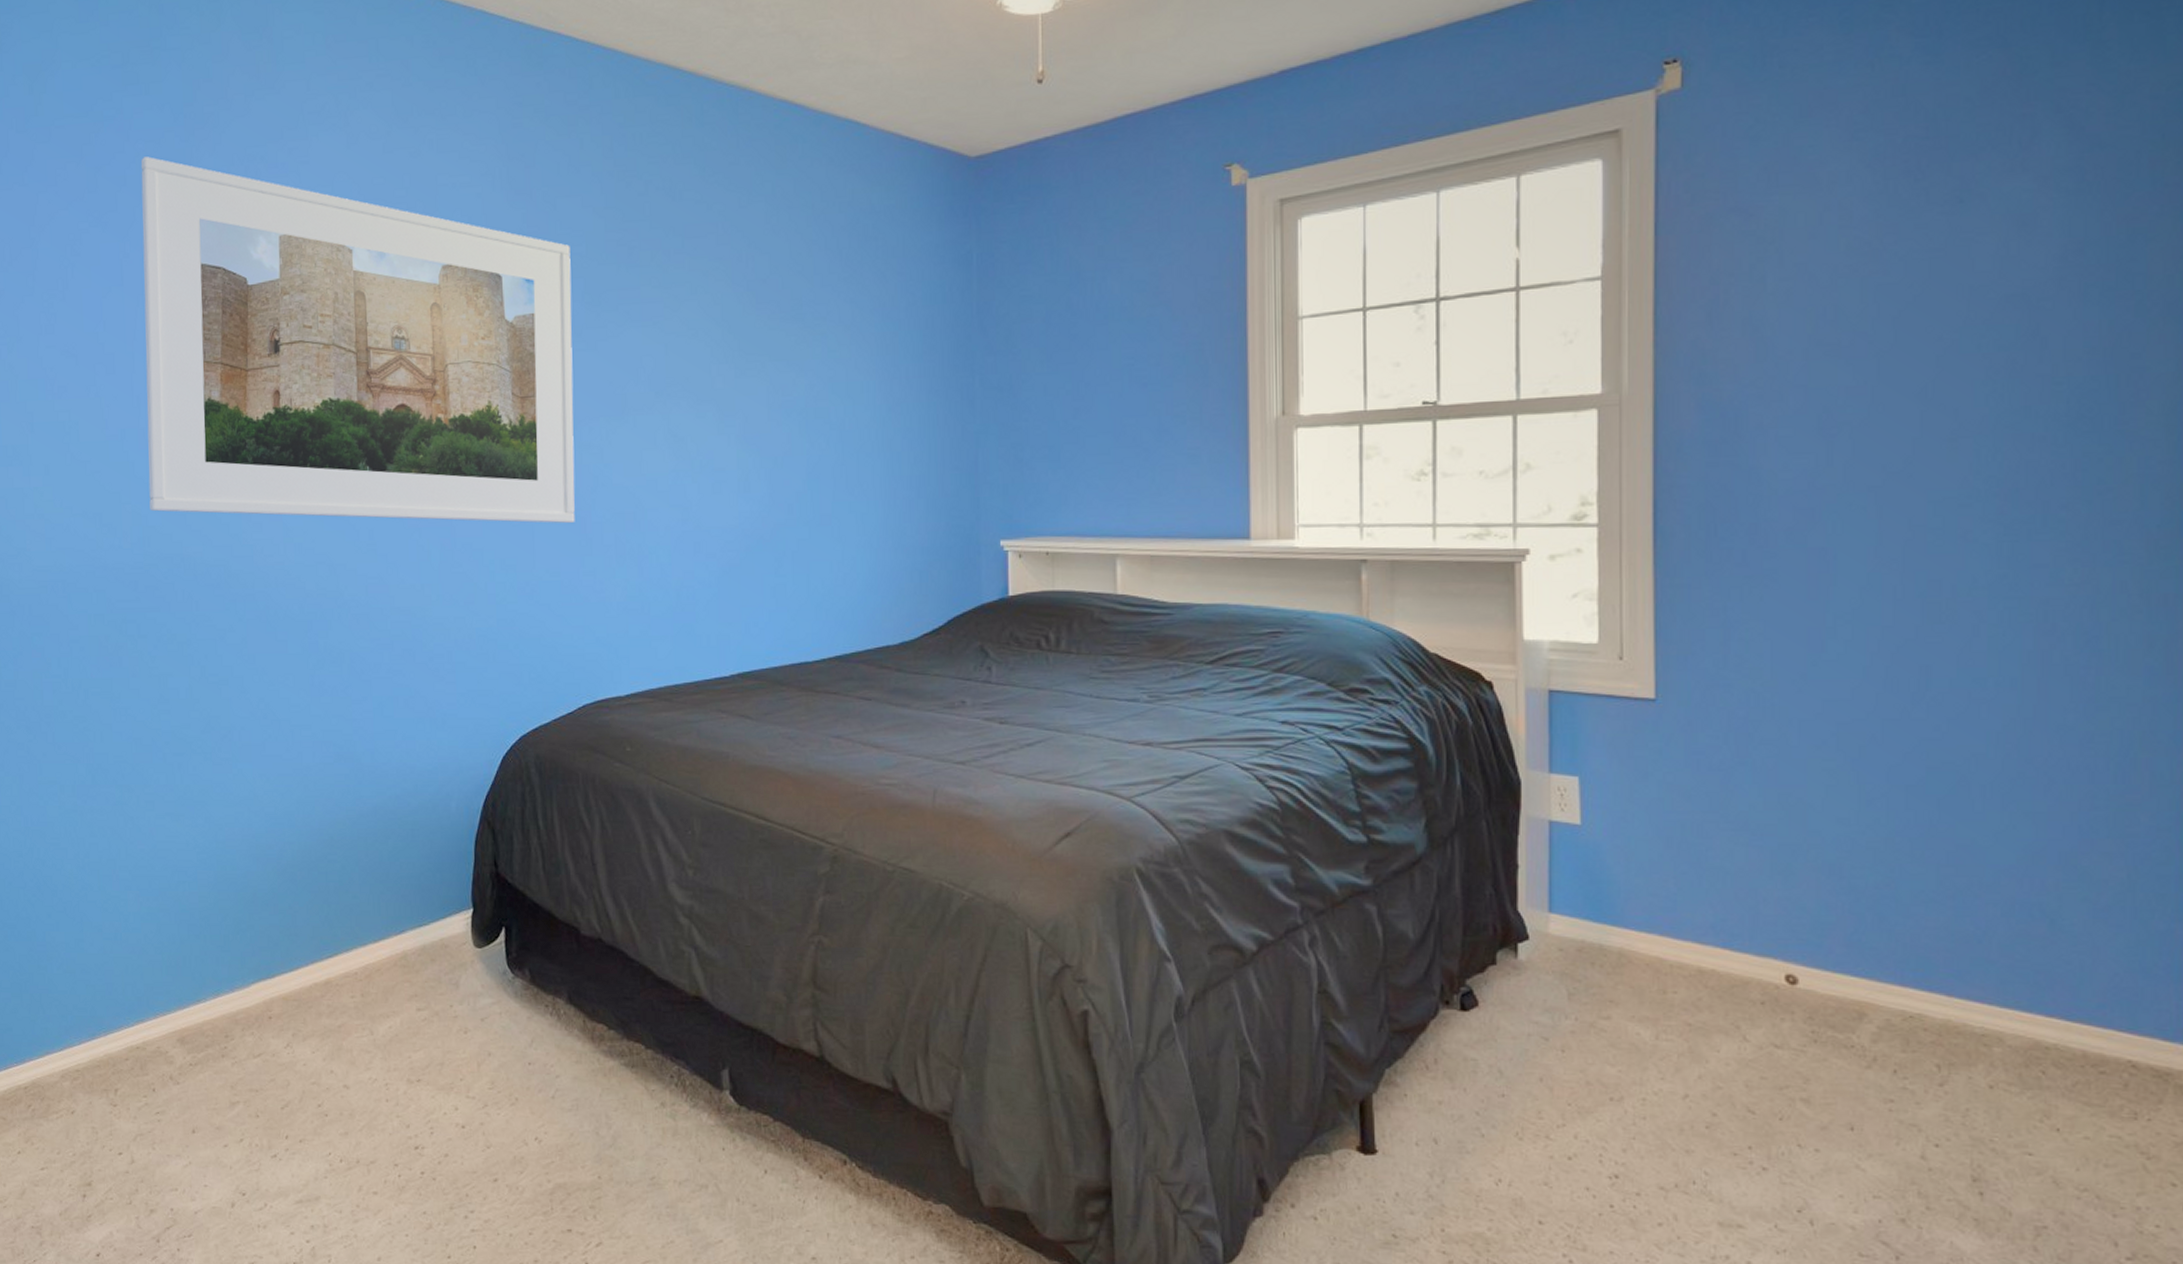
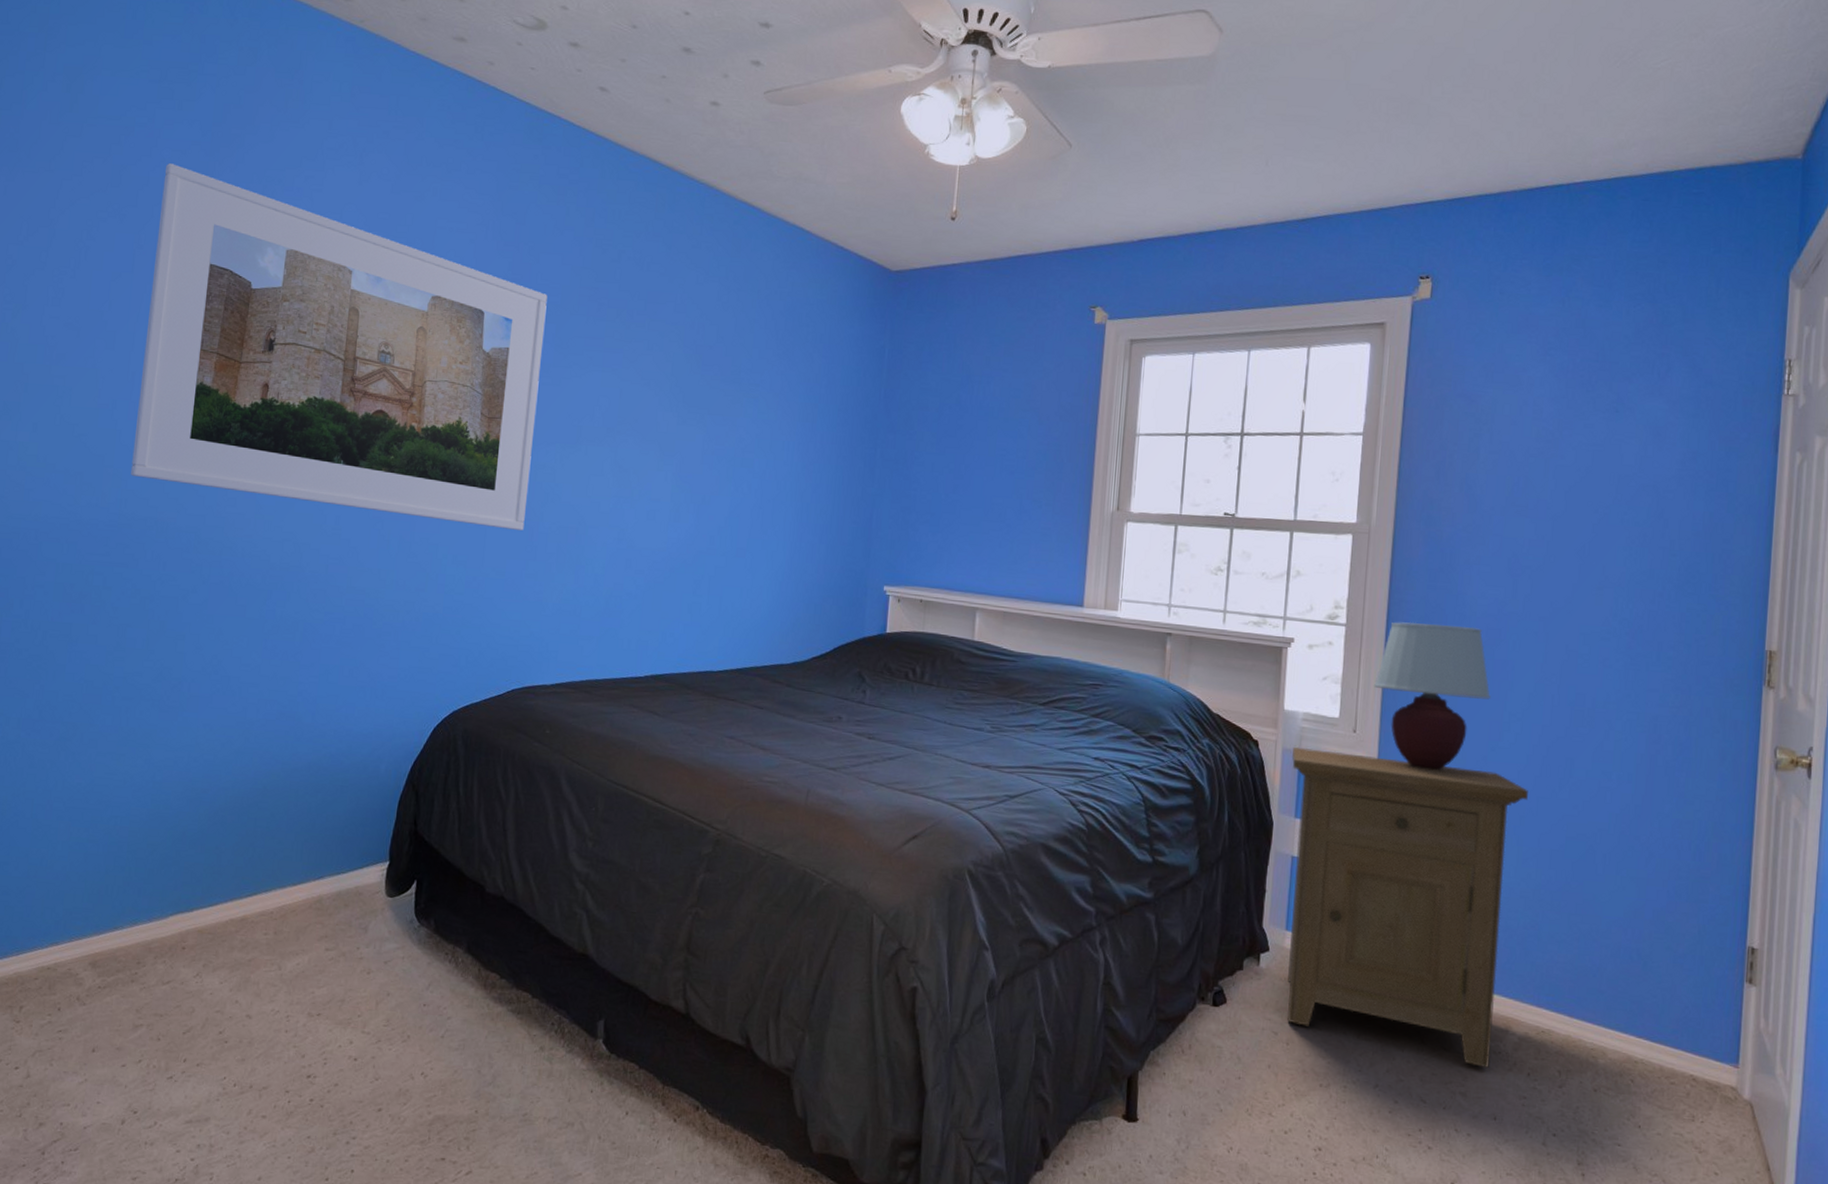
nightstand: none [1538,685,1868,1066] -> present [1286,747,1528,1068]
table lamp: none [1643,509,1805,697] -> present [1374,622,1490,770]

